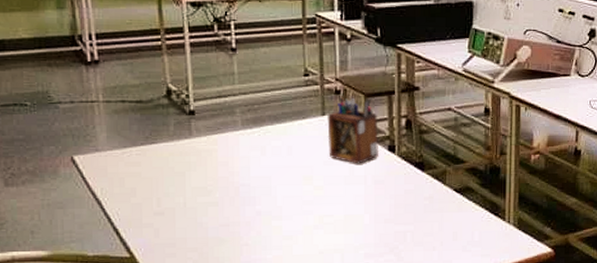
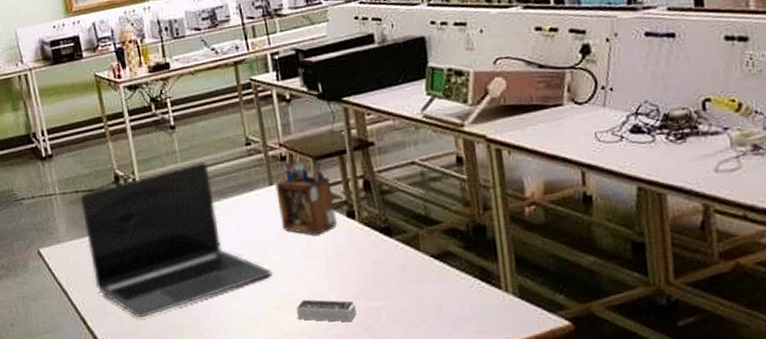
laptop: none [126,86,315,231] -> present [81,162,272,318]
multiport hub: none [333,221,385,243] -> present [296,299,356,322]

